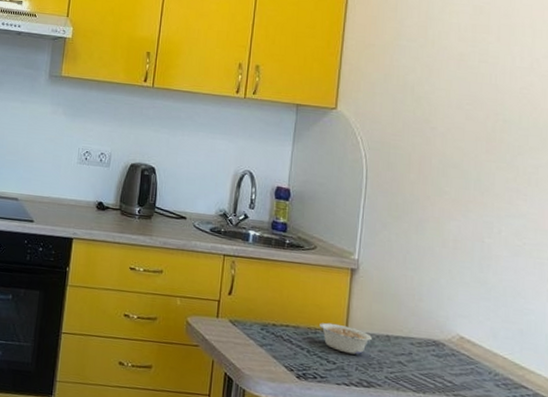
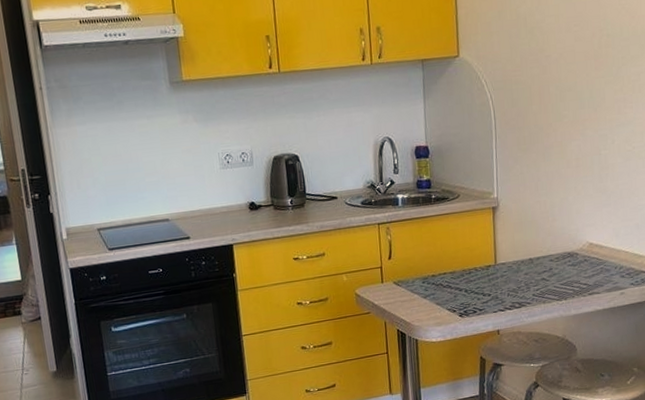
legume: present [319,322,372,355] -> none [472,259,518,284]

